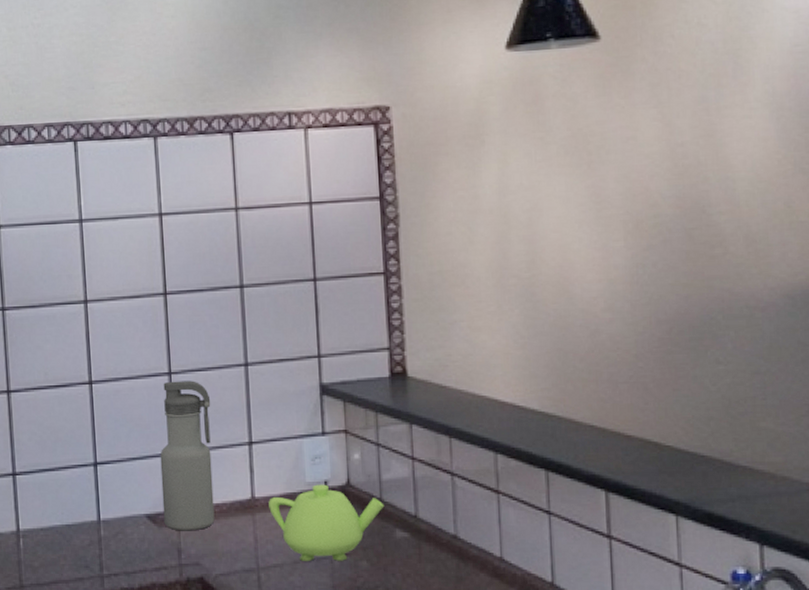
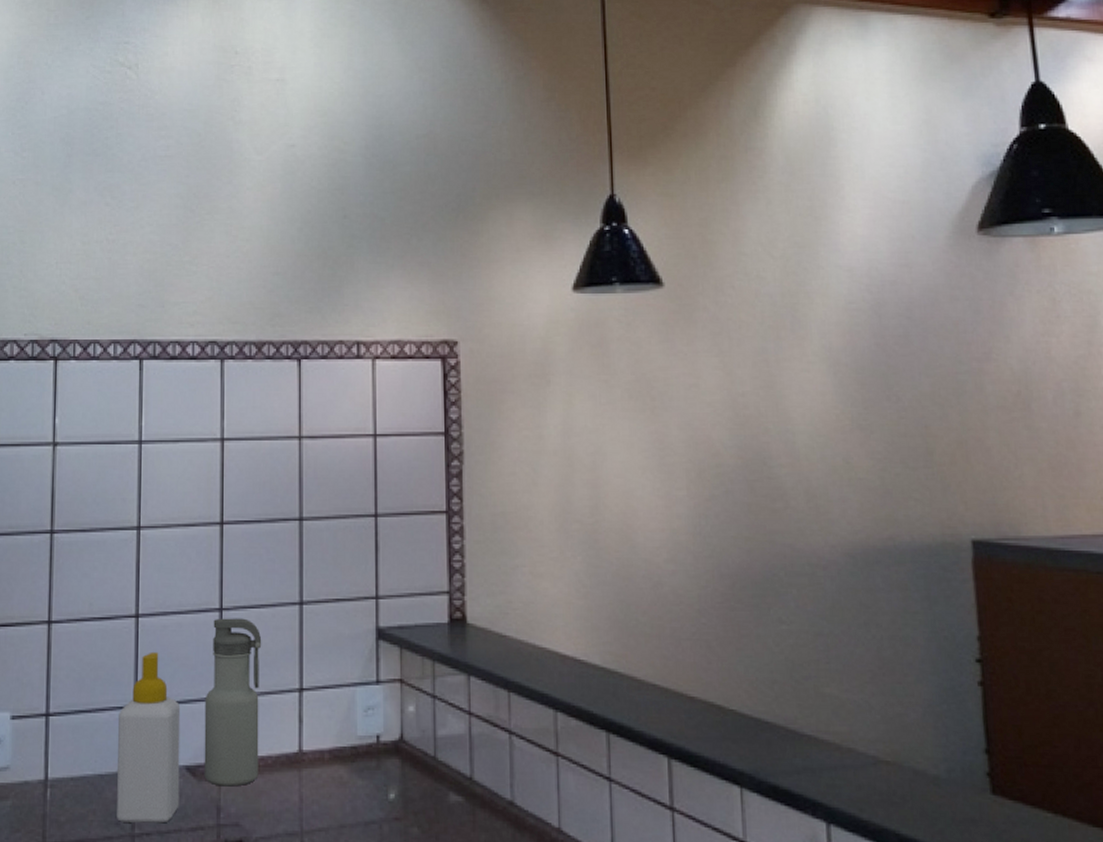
soap bottle: none [80,414,143,565] -> present [117,651,181,823]
teapot: present [269,484,385,561] -> none [317,738,439,827]

